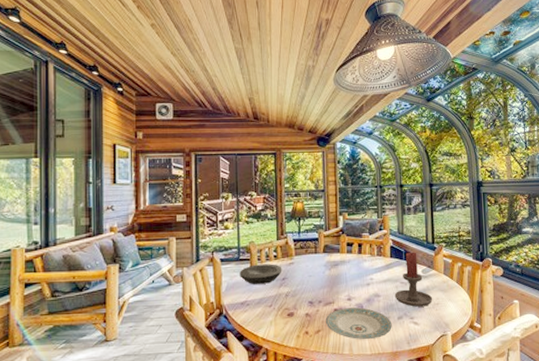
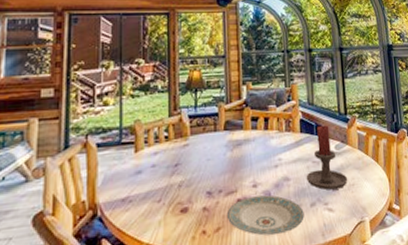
plate: present [240,264,282,284] -> none [121,146,175,175]

